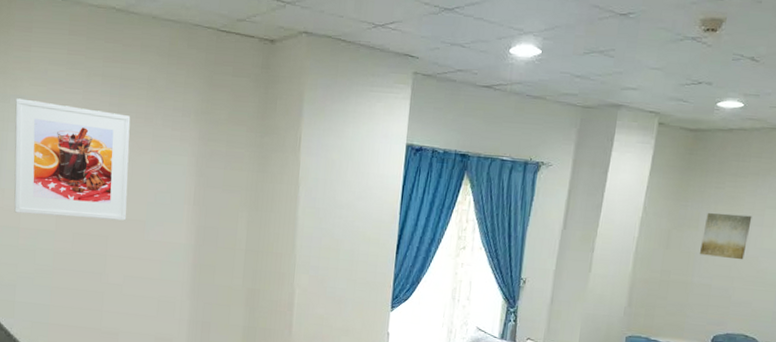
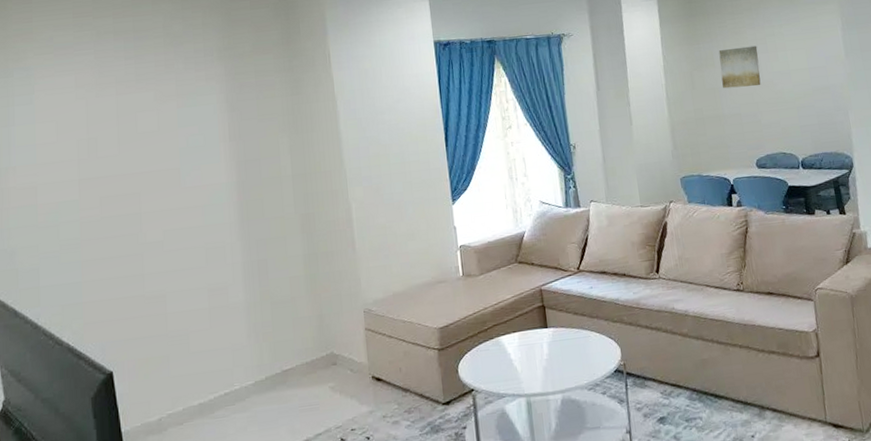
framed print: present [14,98,131,221] -> none [20,65,159,190]

